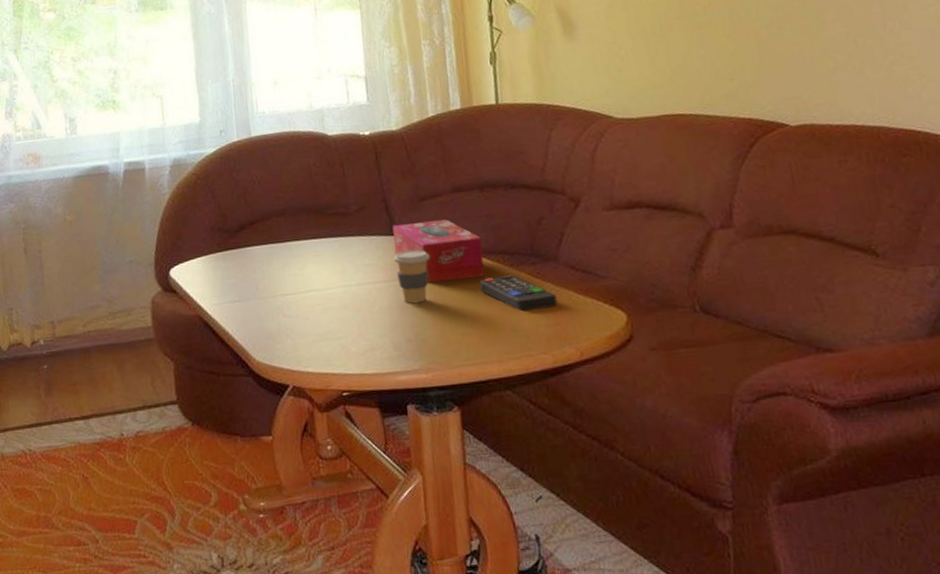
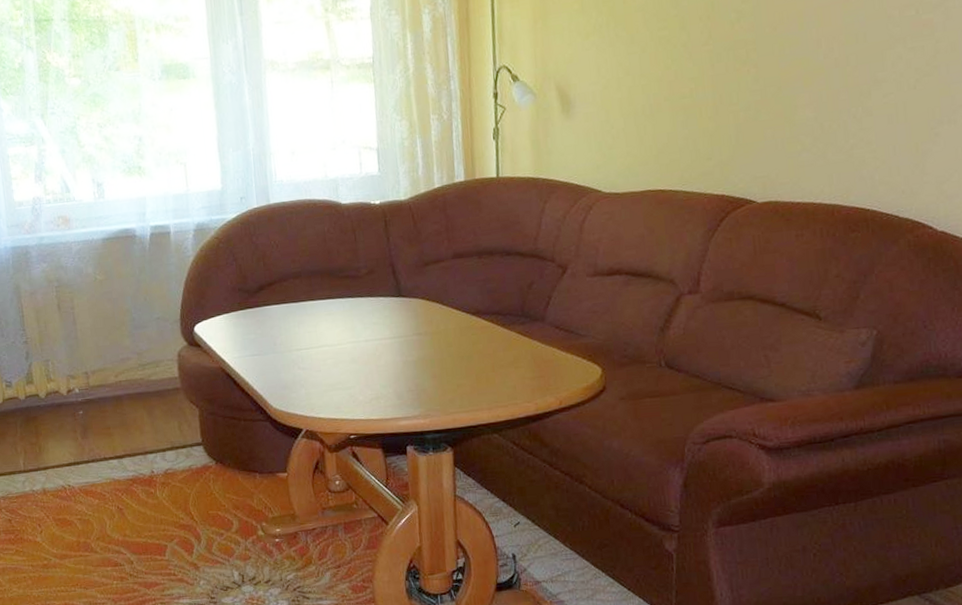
tissue box: present [392,219,485,283] -> none [398,283,480,340]
coffee cup: present [394,250,430,304] -> none [399,310,432,358]
remote control: present [479,275,558,311] -> none [474,333,542,365]

